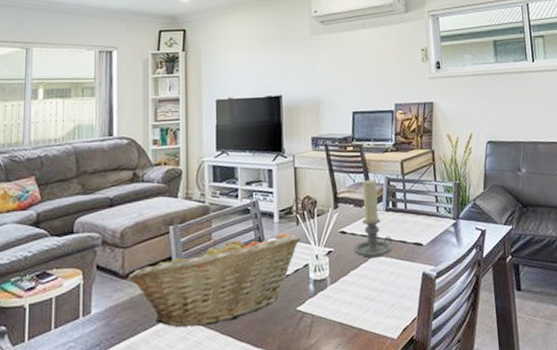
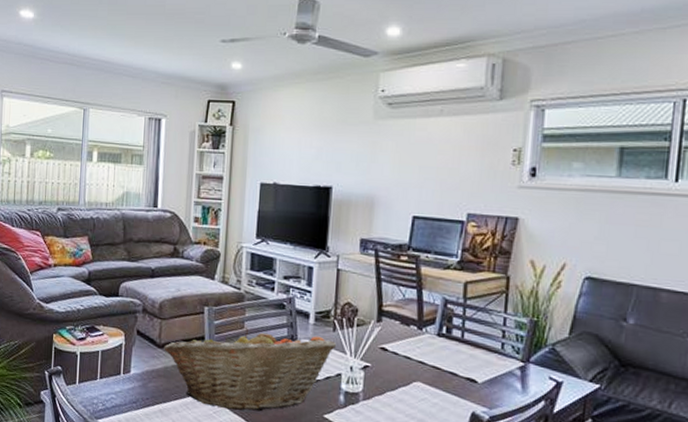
candle holder: present [353,179,393,259] -> none [393,296,440,385]

